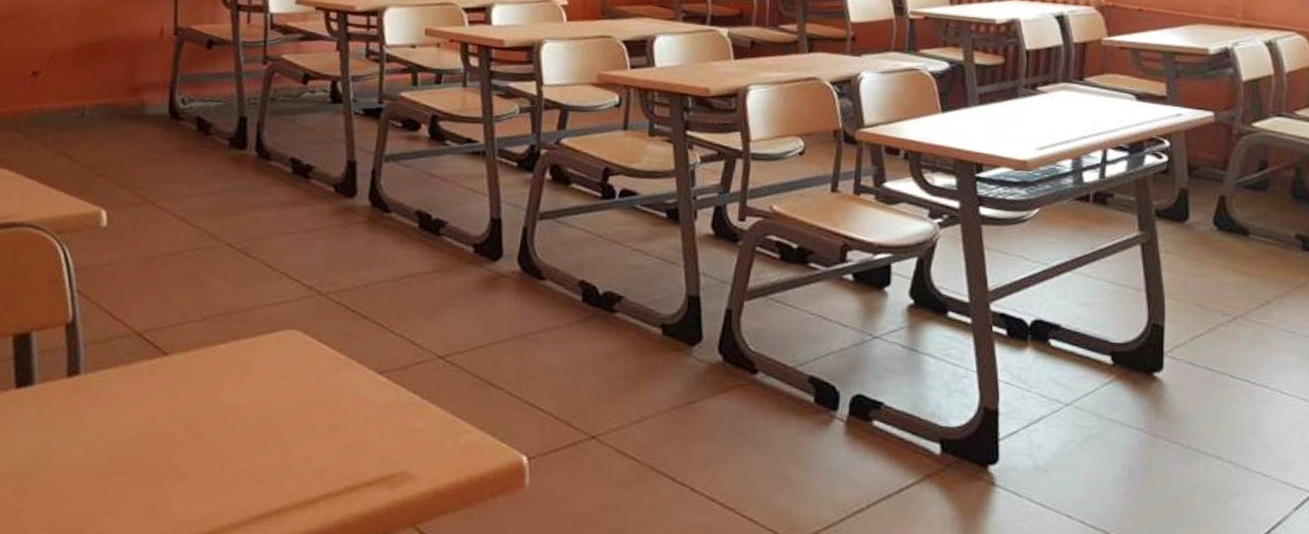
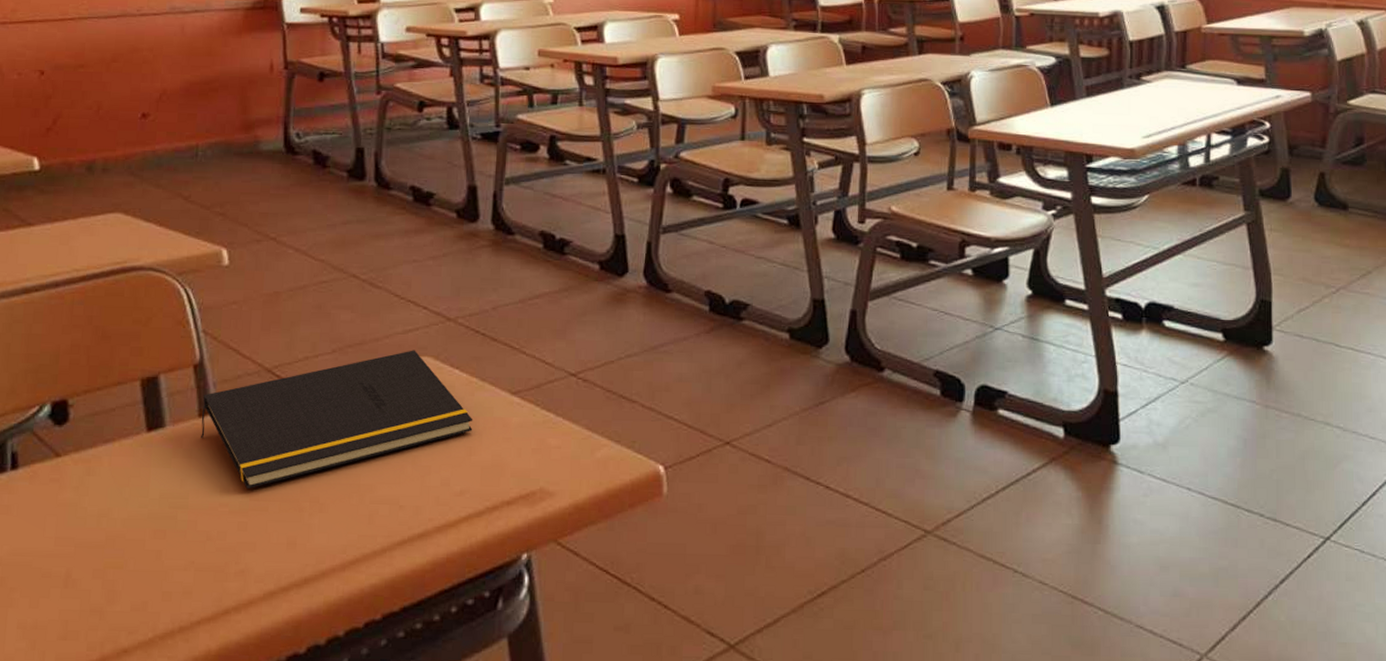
notepad: none [68,322,339,453] -> present [201,350,473,490]

